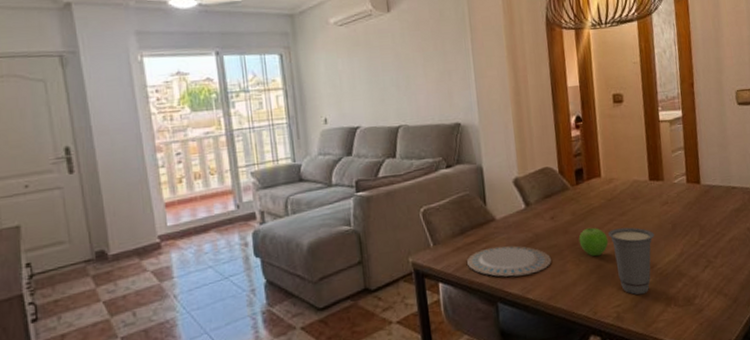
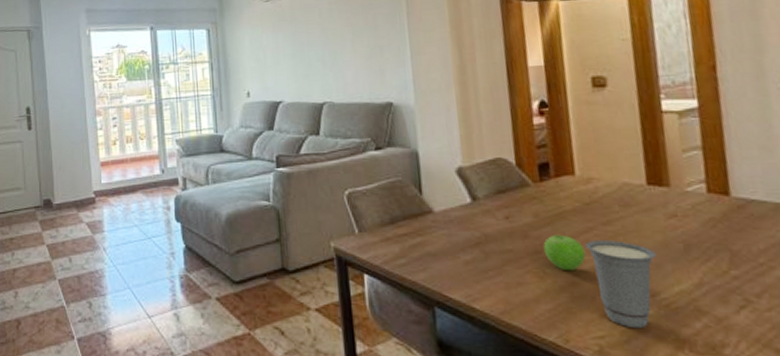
plate: present [467,245,551,277] -> none [398,243,505,280]

